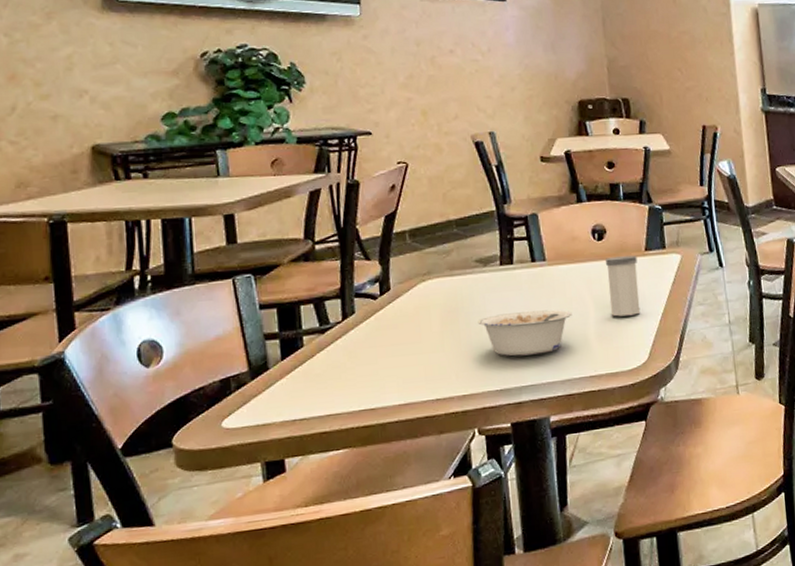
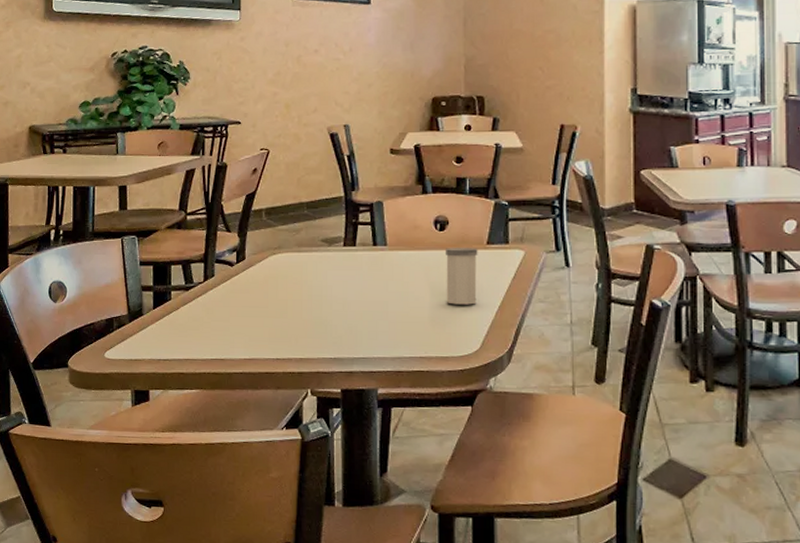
legume: present [477,309,572,356] -> none [319,290,408,331]

